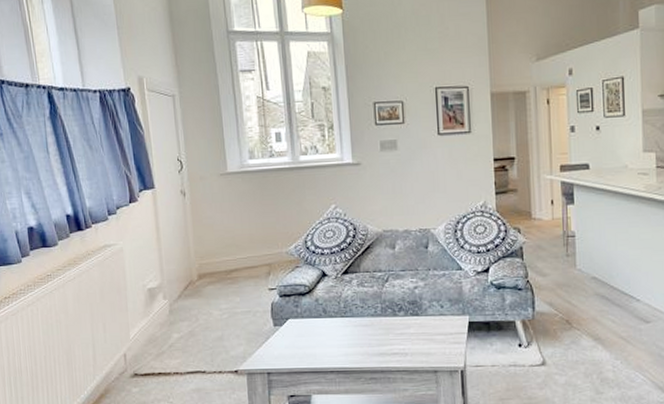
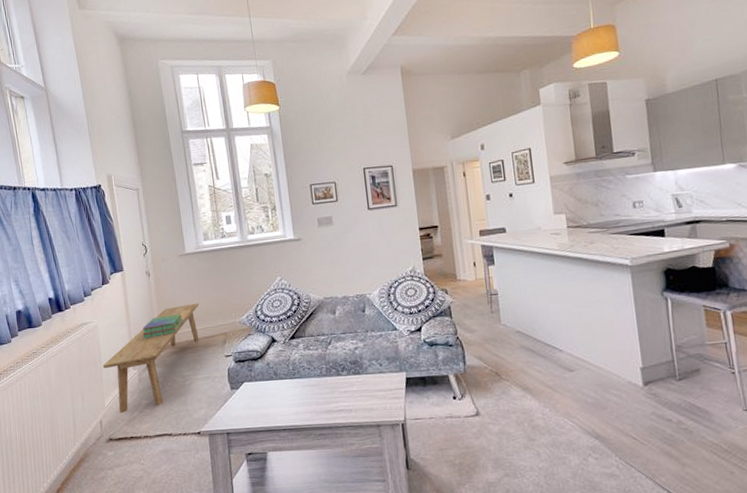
bench: none [128,229,241,347] -> present [102,303,199,414]
stack of books: none [174,239,223,267] -> present [142,313,184,340]

